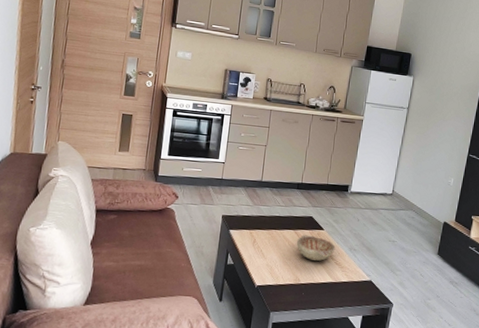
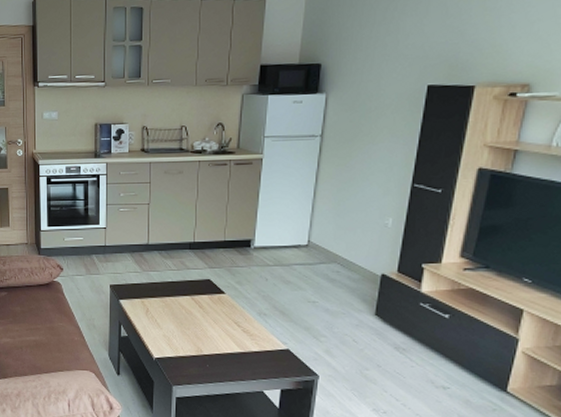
decorative bowl: present [296,235,336,262] -> none [194,300,241,330]

